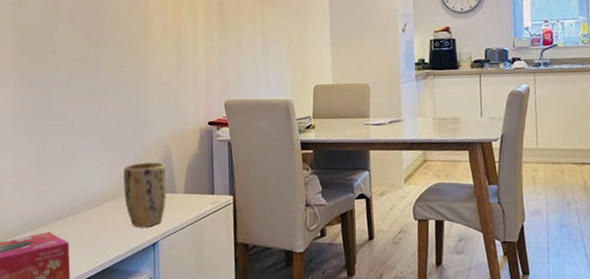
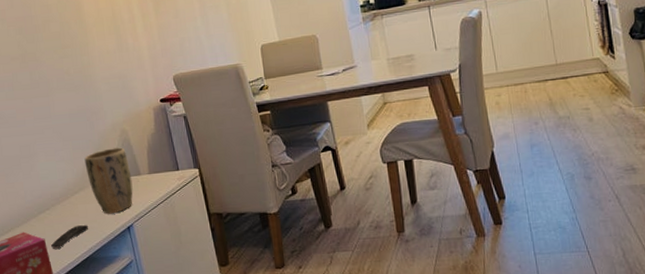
remote control: none [74,234,114,255] -> present [51,225,88,250]

